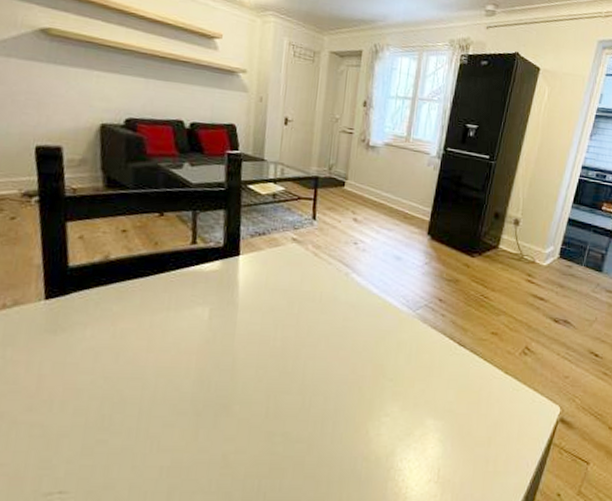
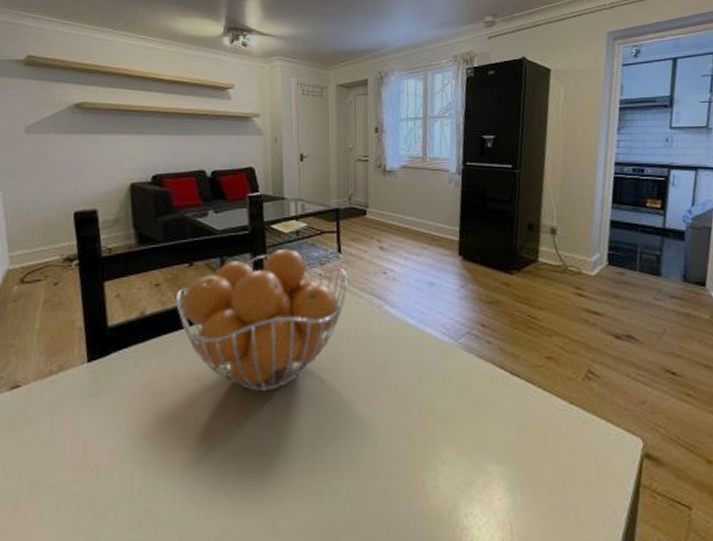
fruit basket: none [143,209,319,342] -> present [176,248,347,392]

